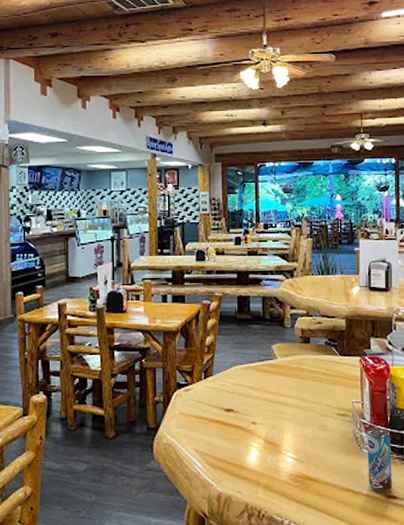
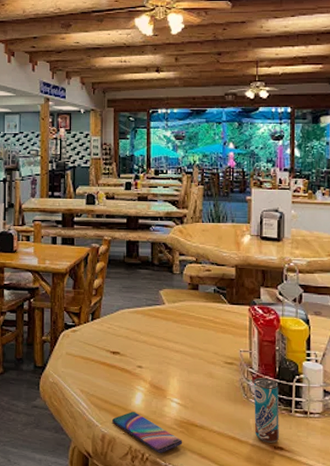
smartphone: none [228,469,299,509] -> present [112,412,183,453]

